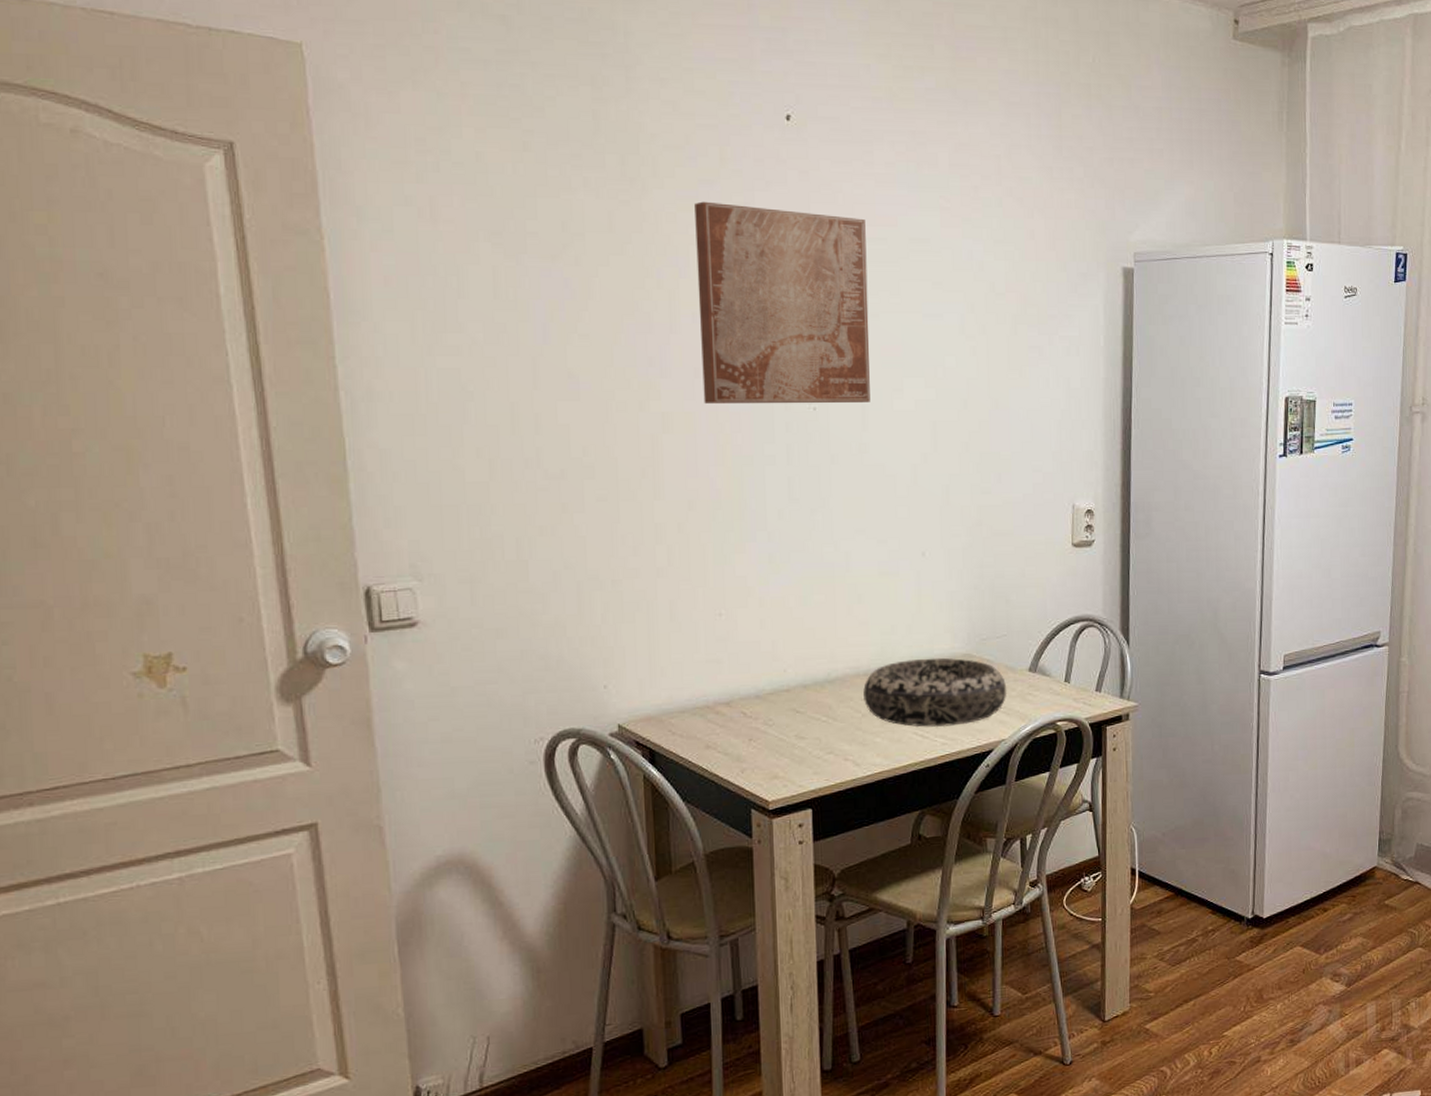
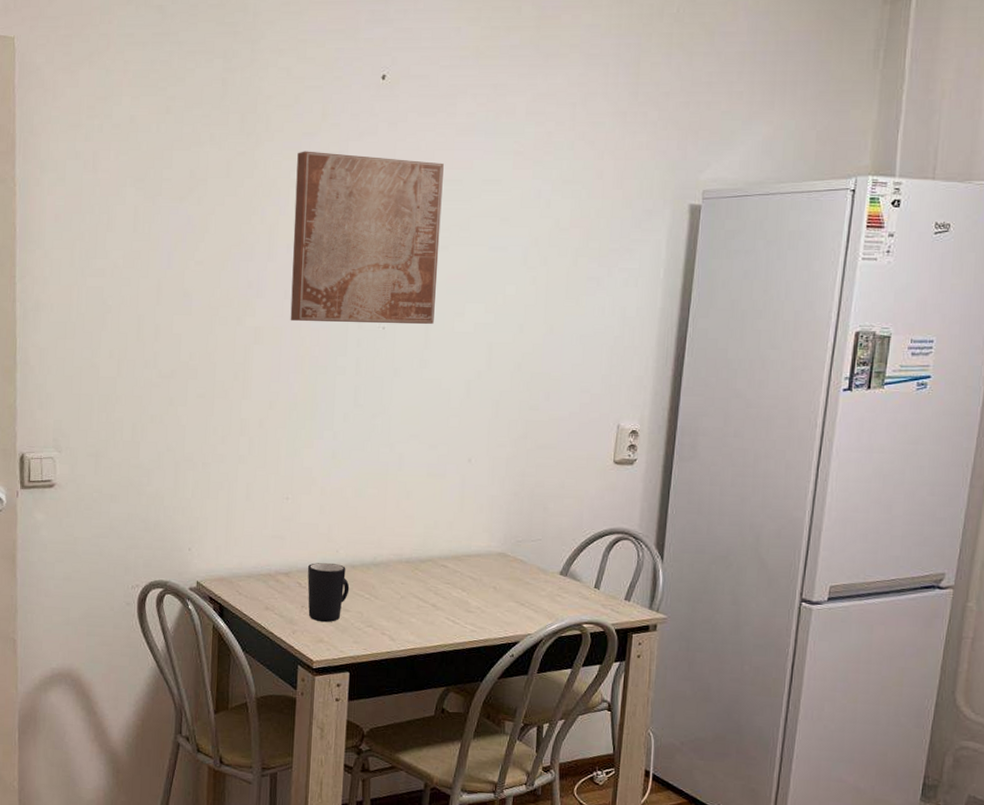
mug: none [751,685,803,756] -> present [307,562,350,623]
decorative bowl: present [863,658,1007,728] -> none [404,553,537,616]

